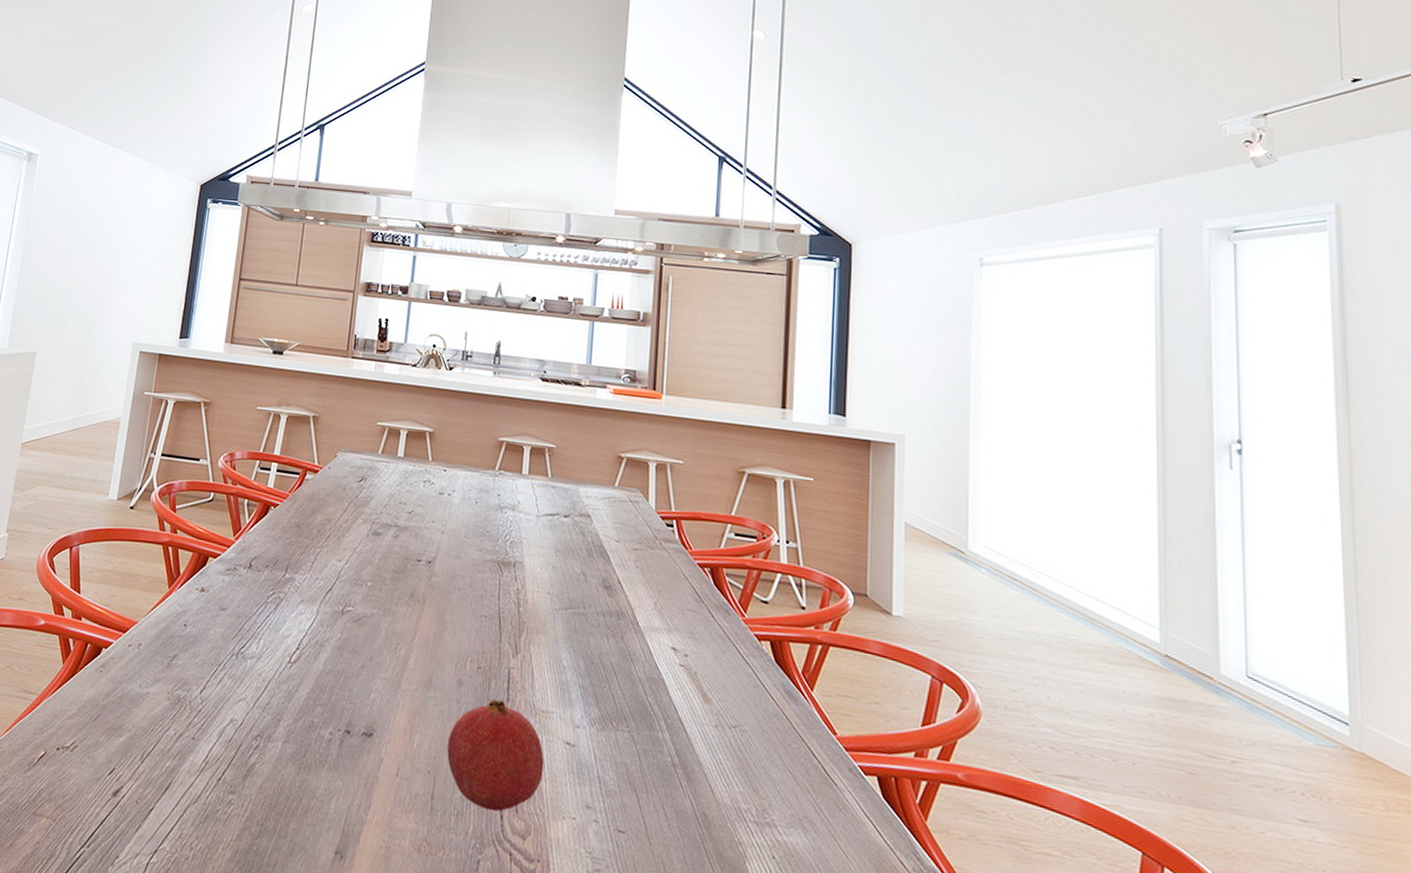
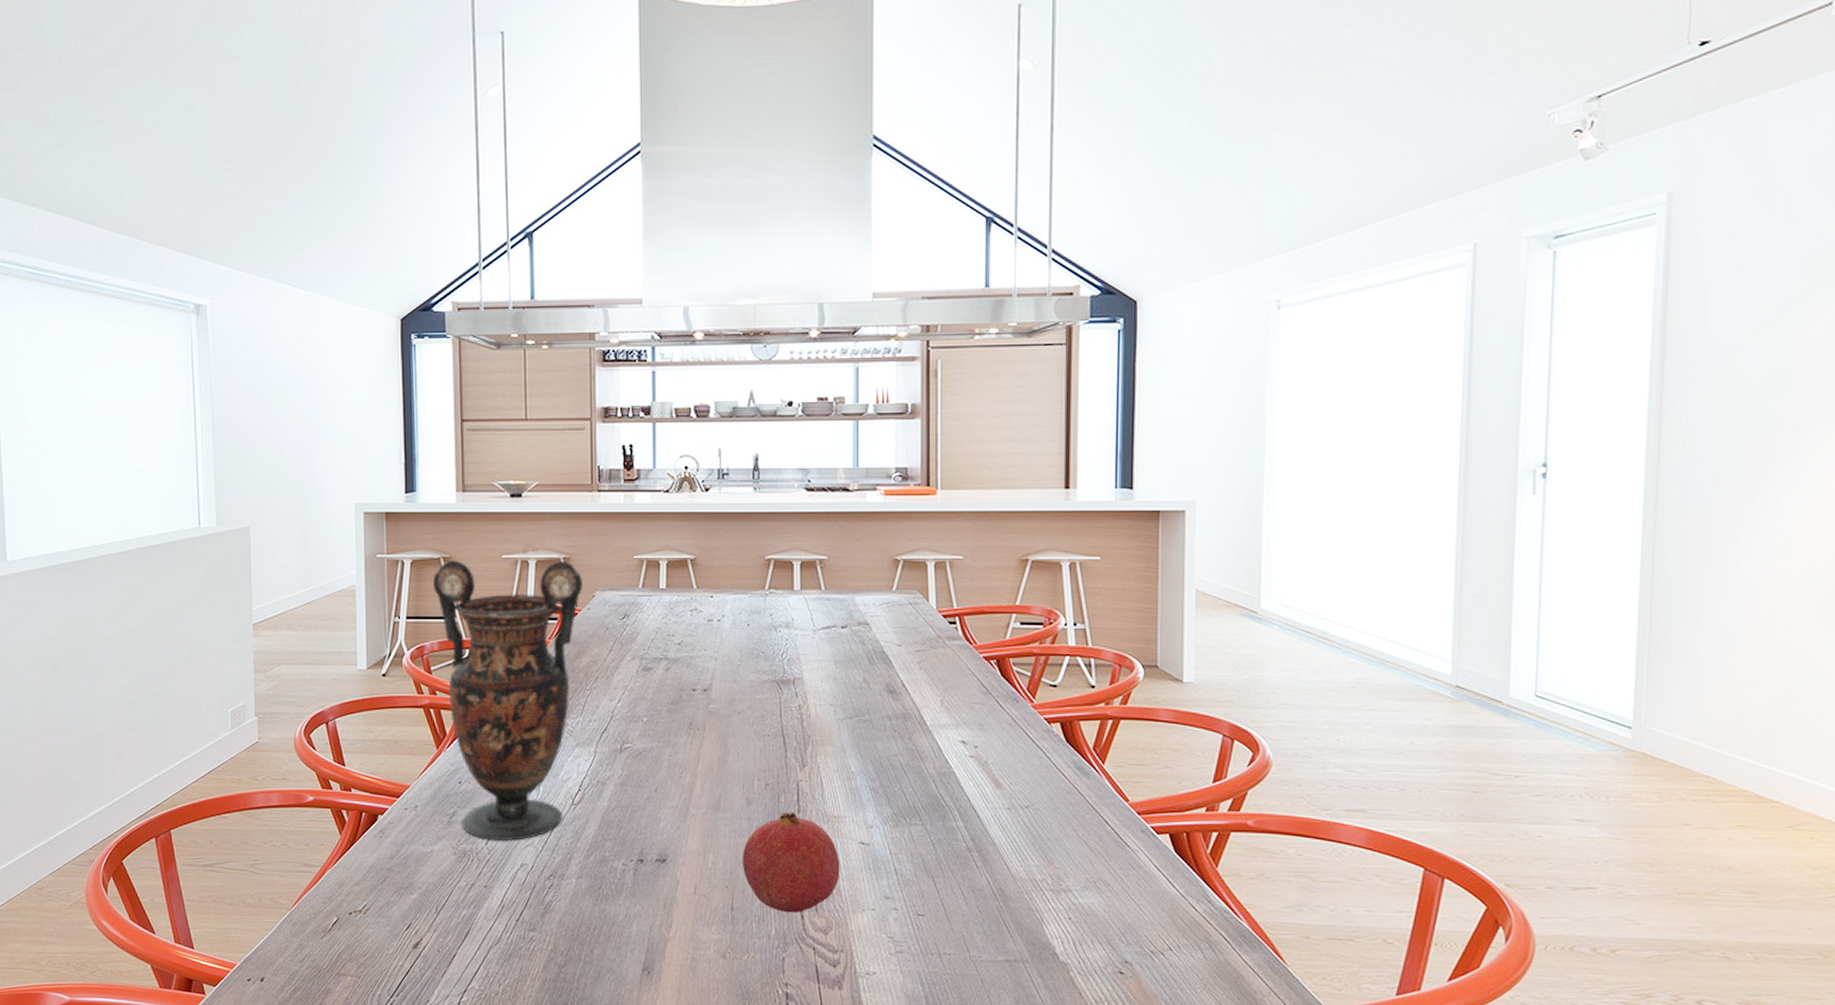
vase: none [180,405,328,693] -> present [433,560,584,841]

